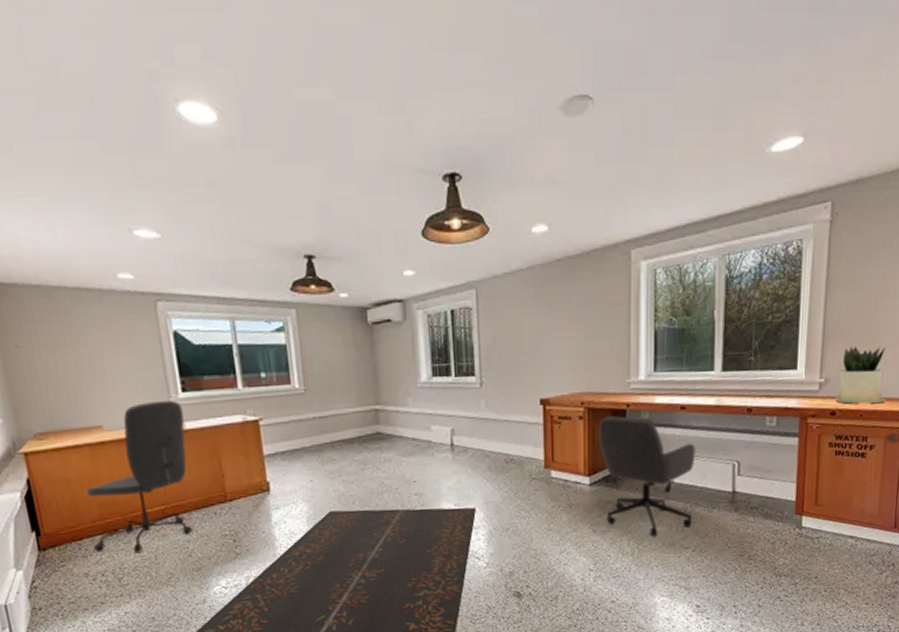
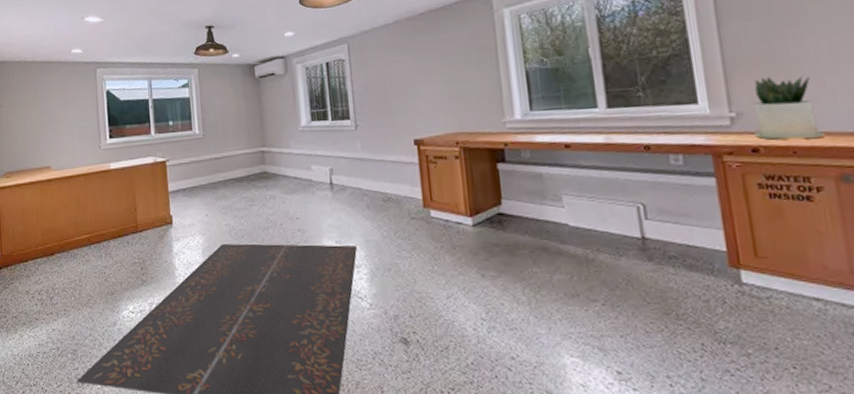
office chair: present [87,400,193,553] -> none [35,145,110,276]
office chair: present [598,415,696,537] -> none [476,154,598,285]

